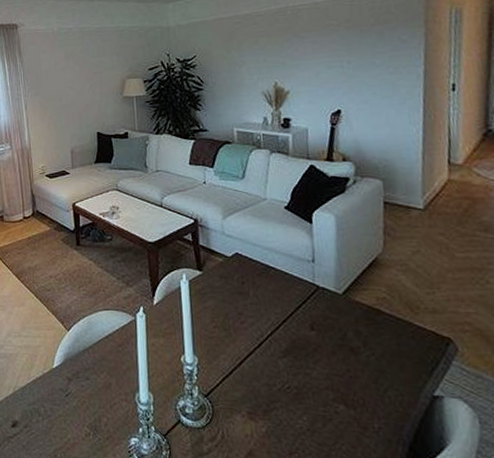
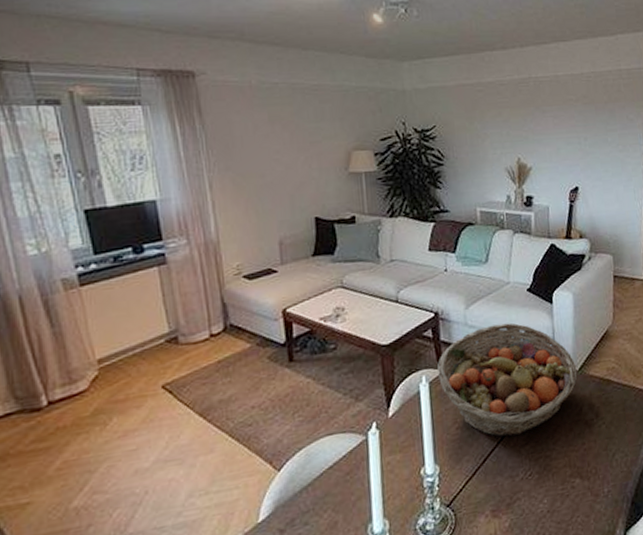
fruit basket: none [197,237,341,347] -> present [437,322,578,437]

